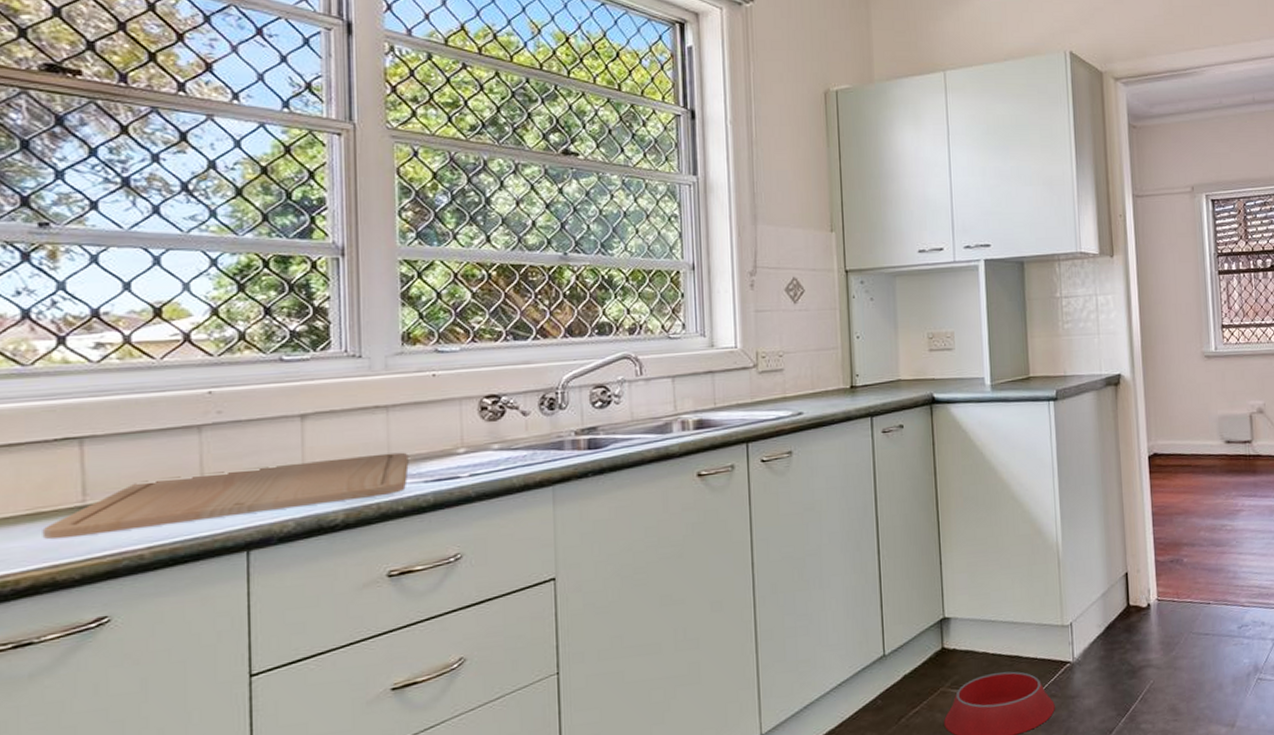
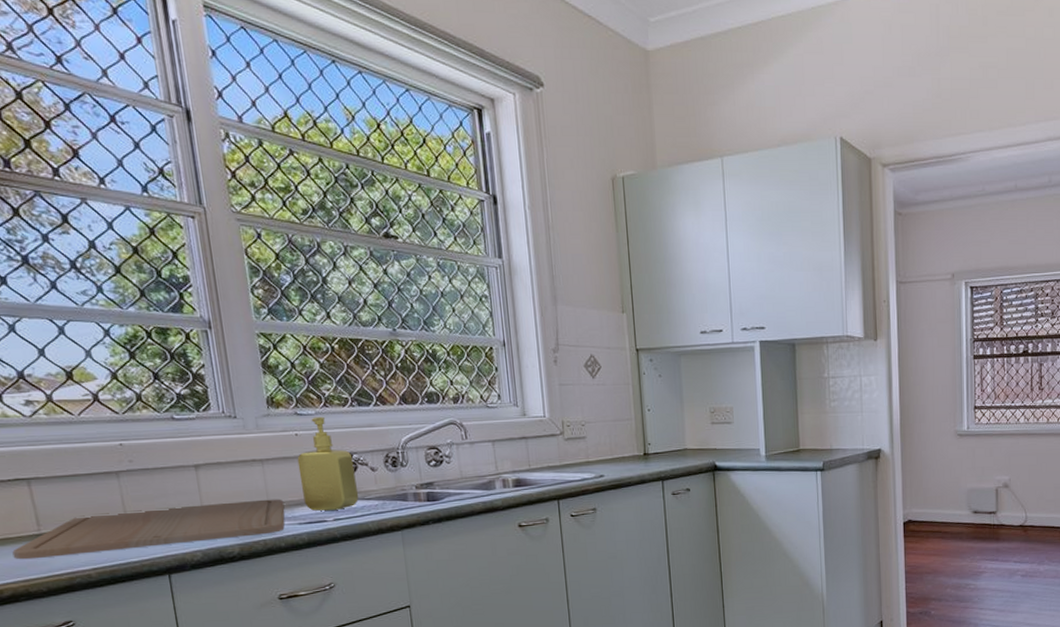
soap dispenser: none [431,353,504,466] -> present [297,416,359,511]

